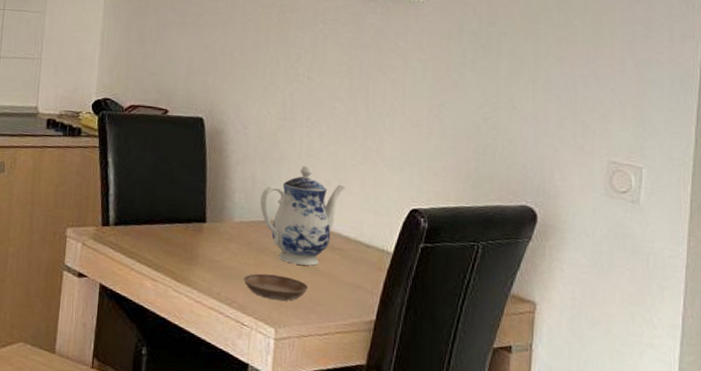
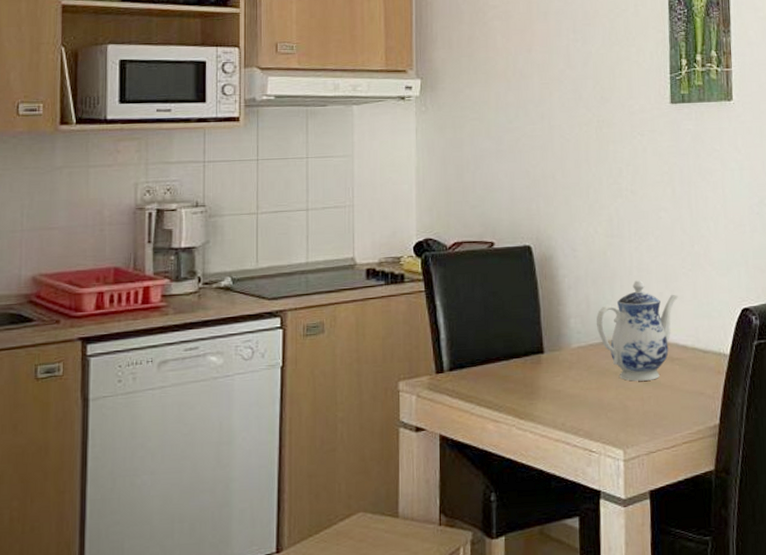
saucer: present [244,273,308,301] -> none [587,395,652,421]

